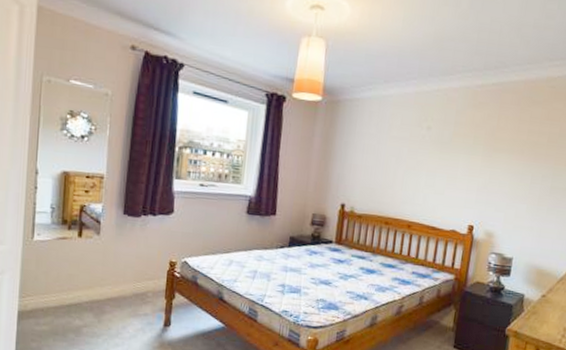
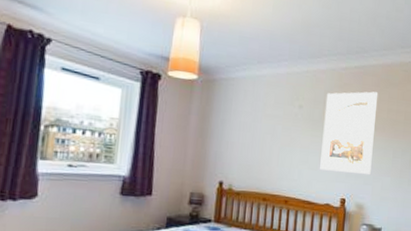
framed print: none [447,111,518,201] -> present [320,91,378,174]

